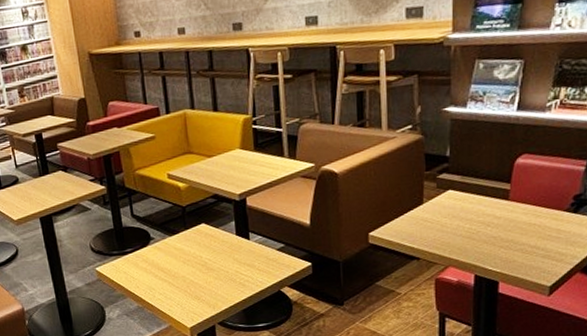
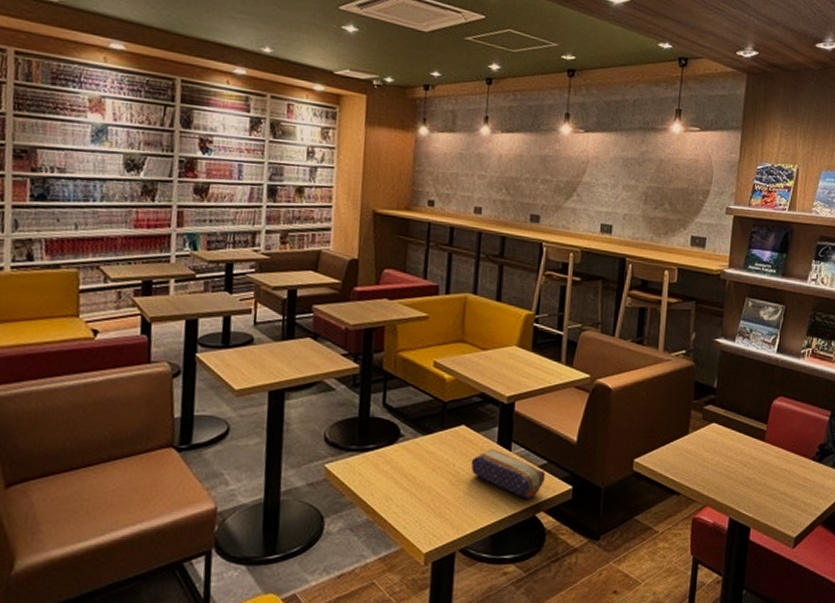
pencil case: none [215,240,285,278] -> present [470,449,546,499]

